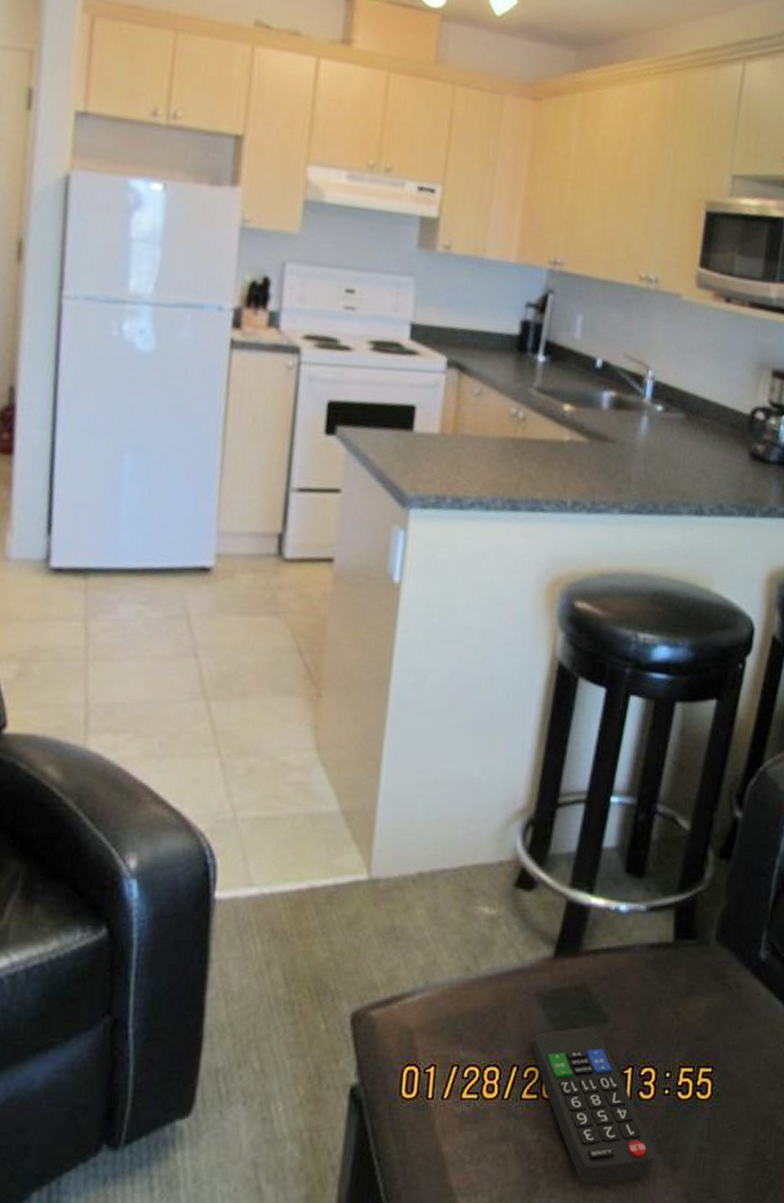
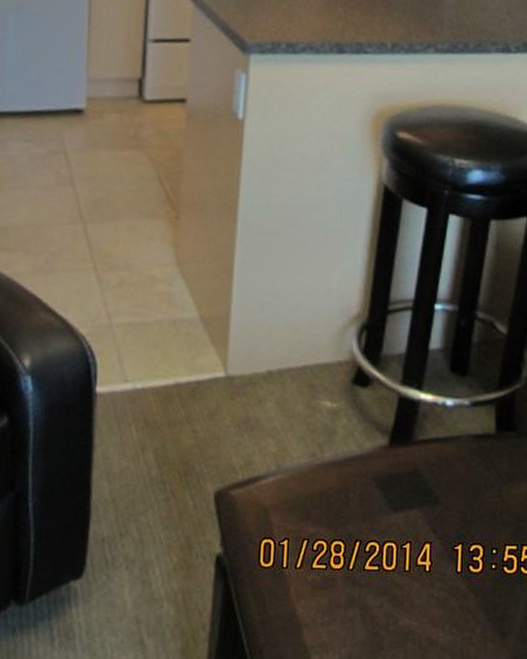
remote control: present [532,1028,656,1185] -> none [373,509,486,647]

